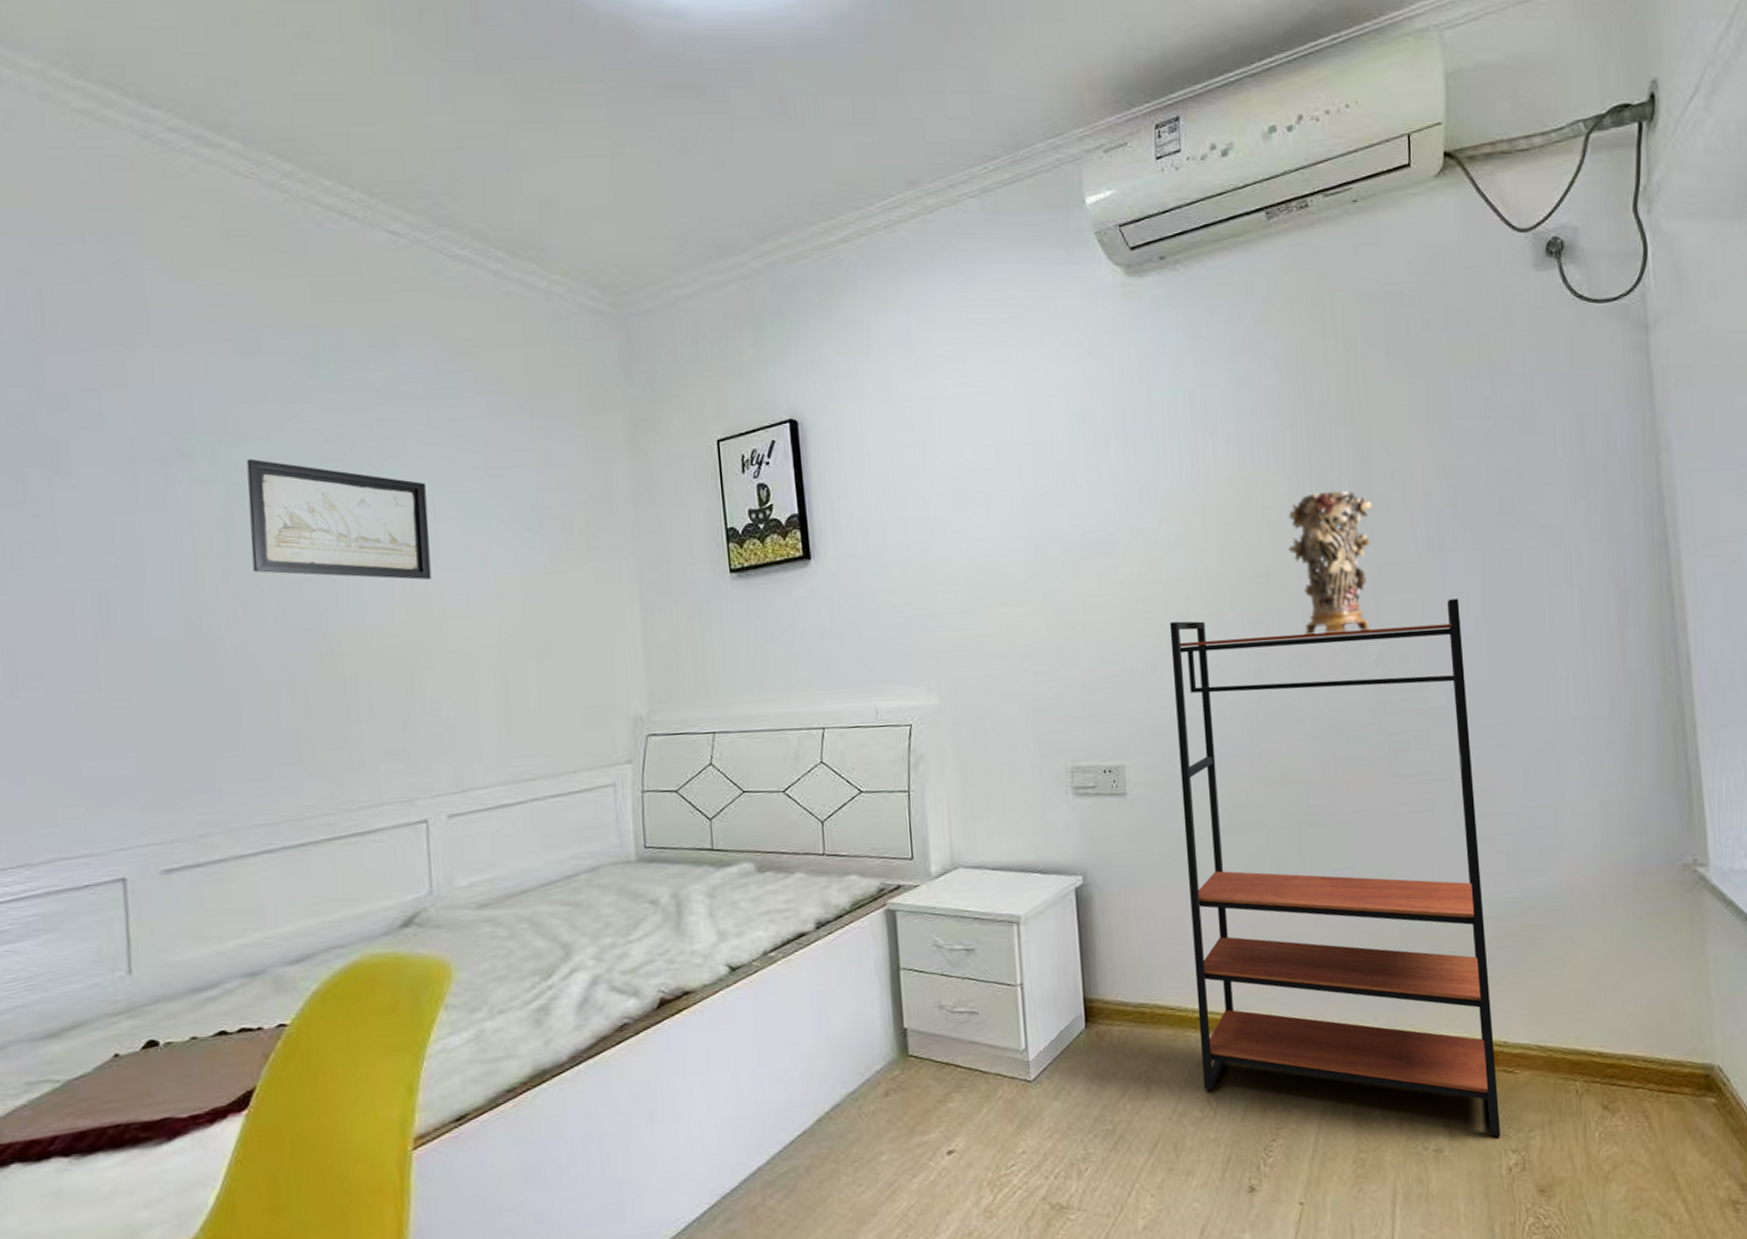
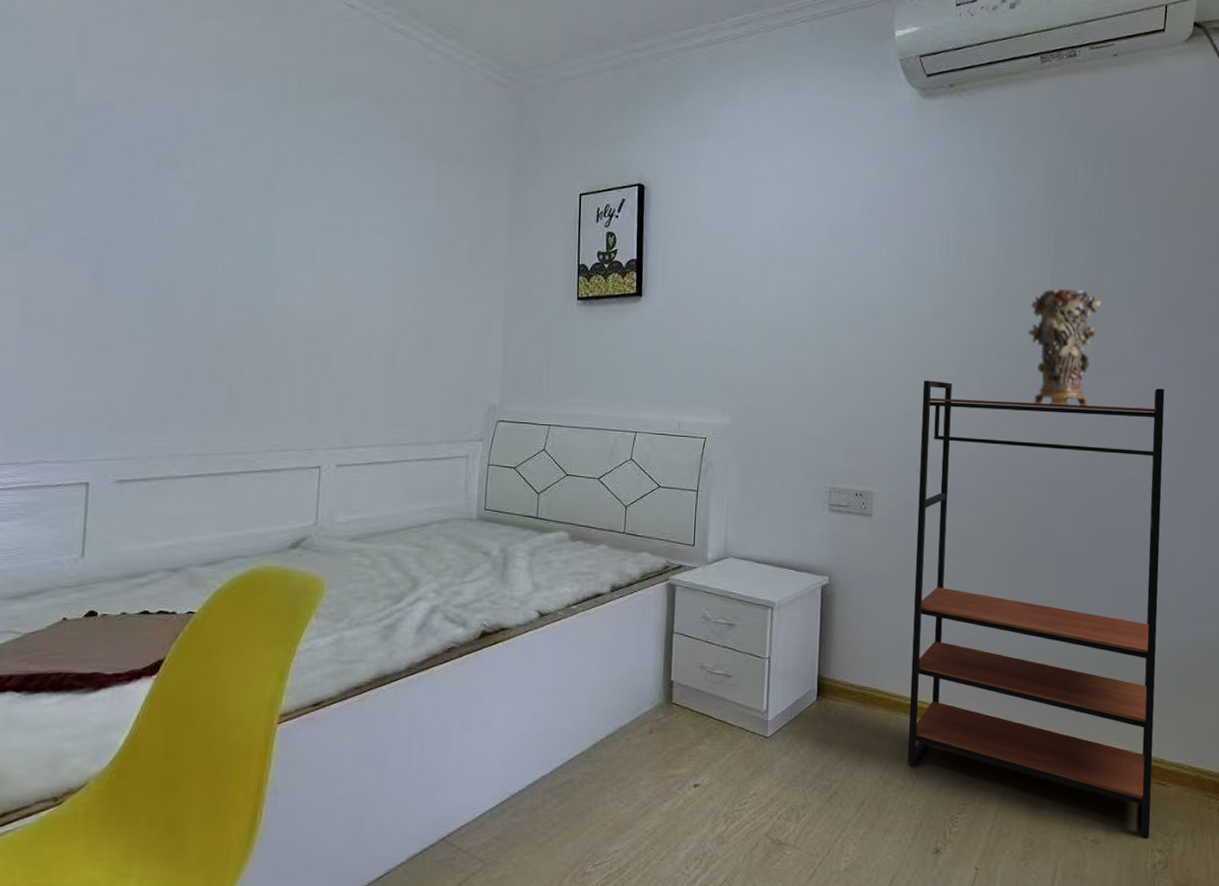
wall art: present [246,458,432,580] -> none [213,169,351,278]

